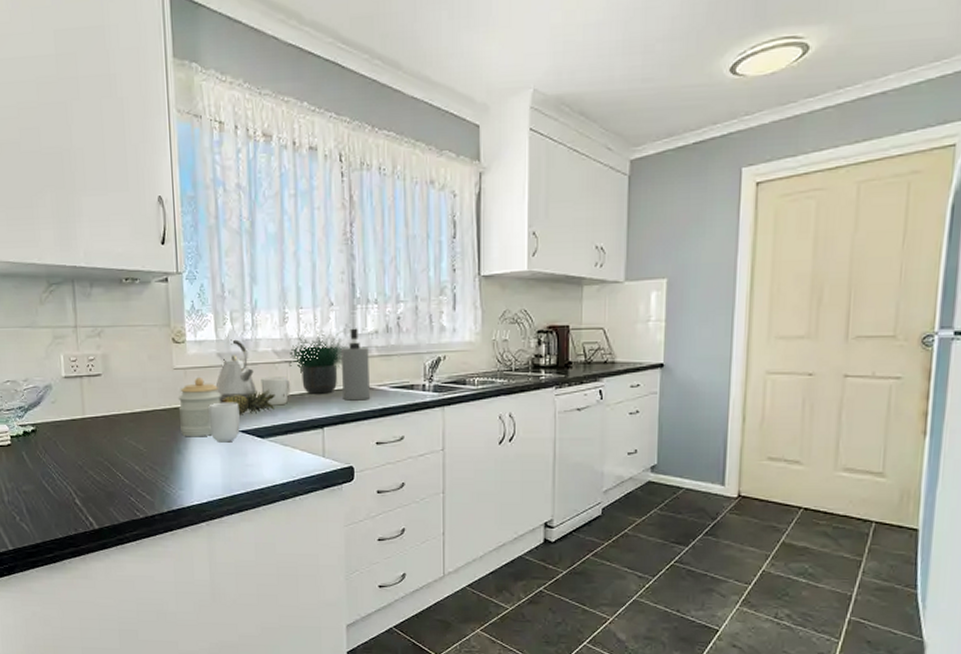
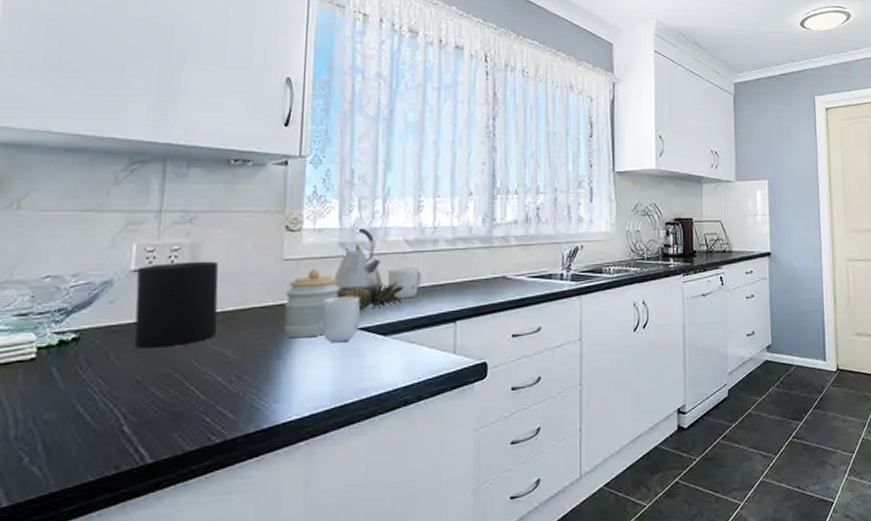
pen holder: none [67,369,131,440] -> present [134,261,219,348]
potted plant: present [290,323,346,395] -> none [423,212,484,287]
soap dispenser: present [336,328,370,401] -> none [474,217,507,292]

